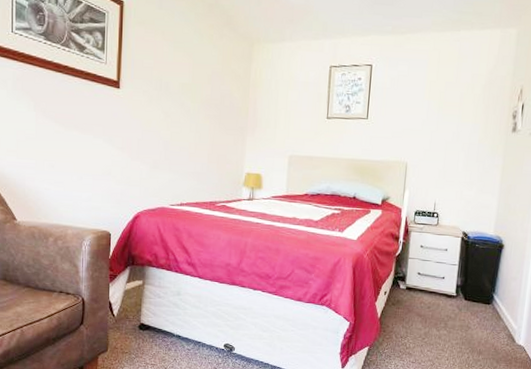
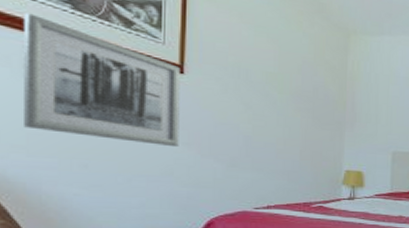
wall art: none [14,46,117,150] -> present [22,12,180,146]

